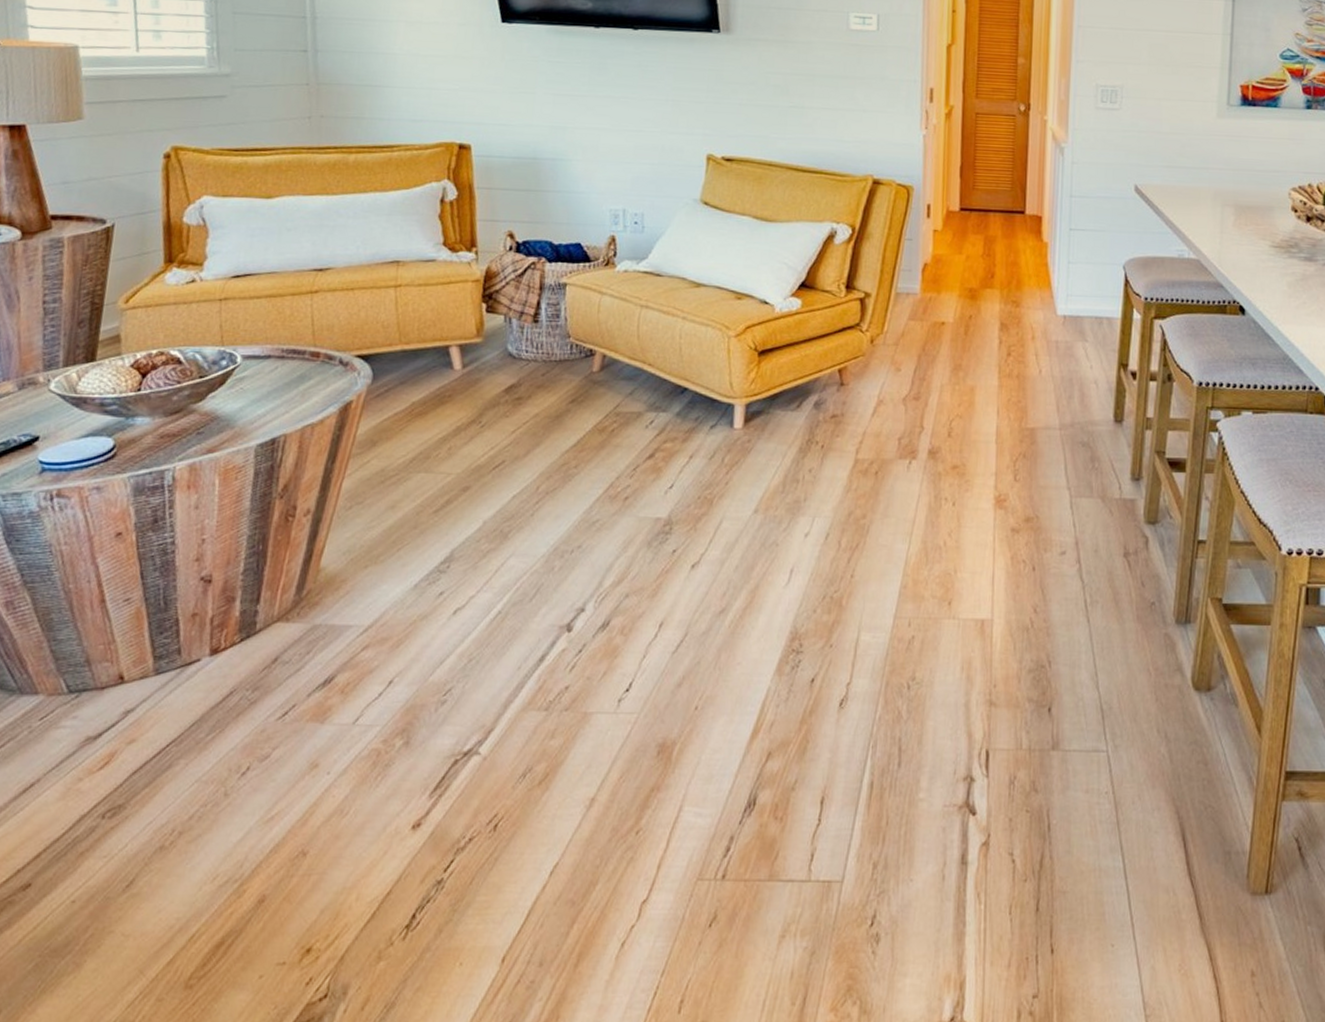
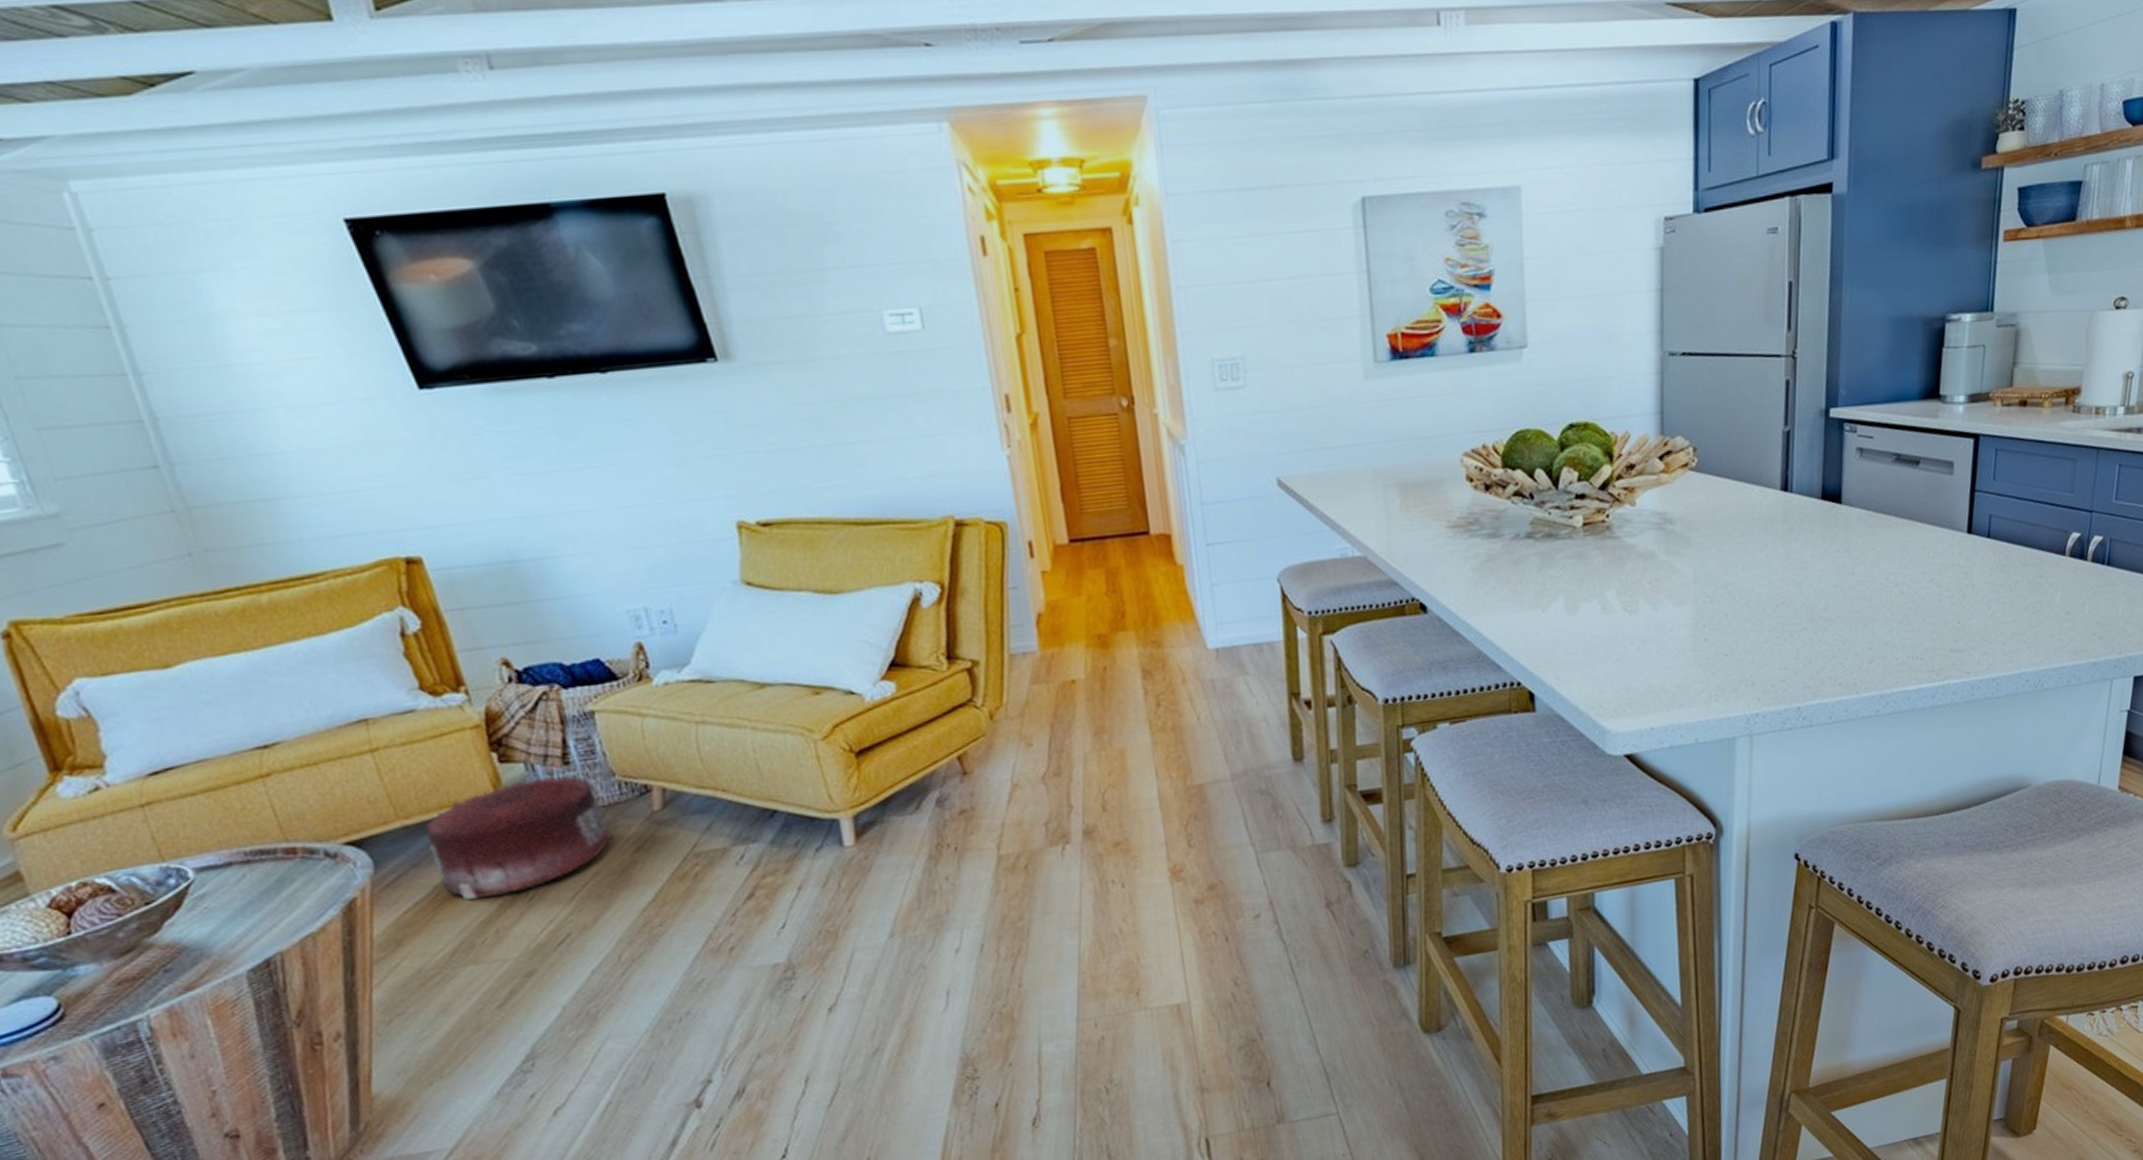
pouf: none [417,329,558,420] -> present [425,776,614,901]

